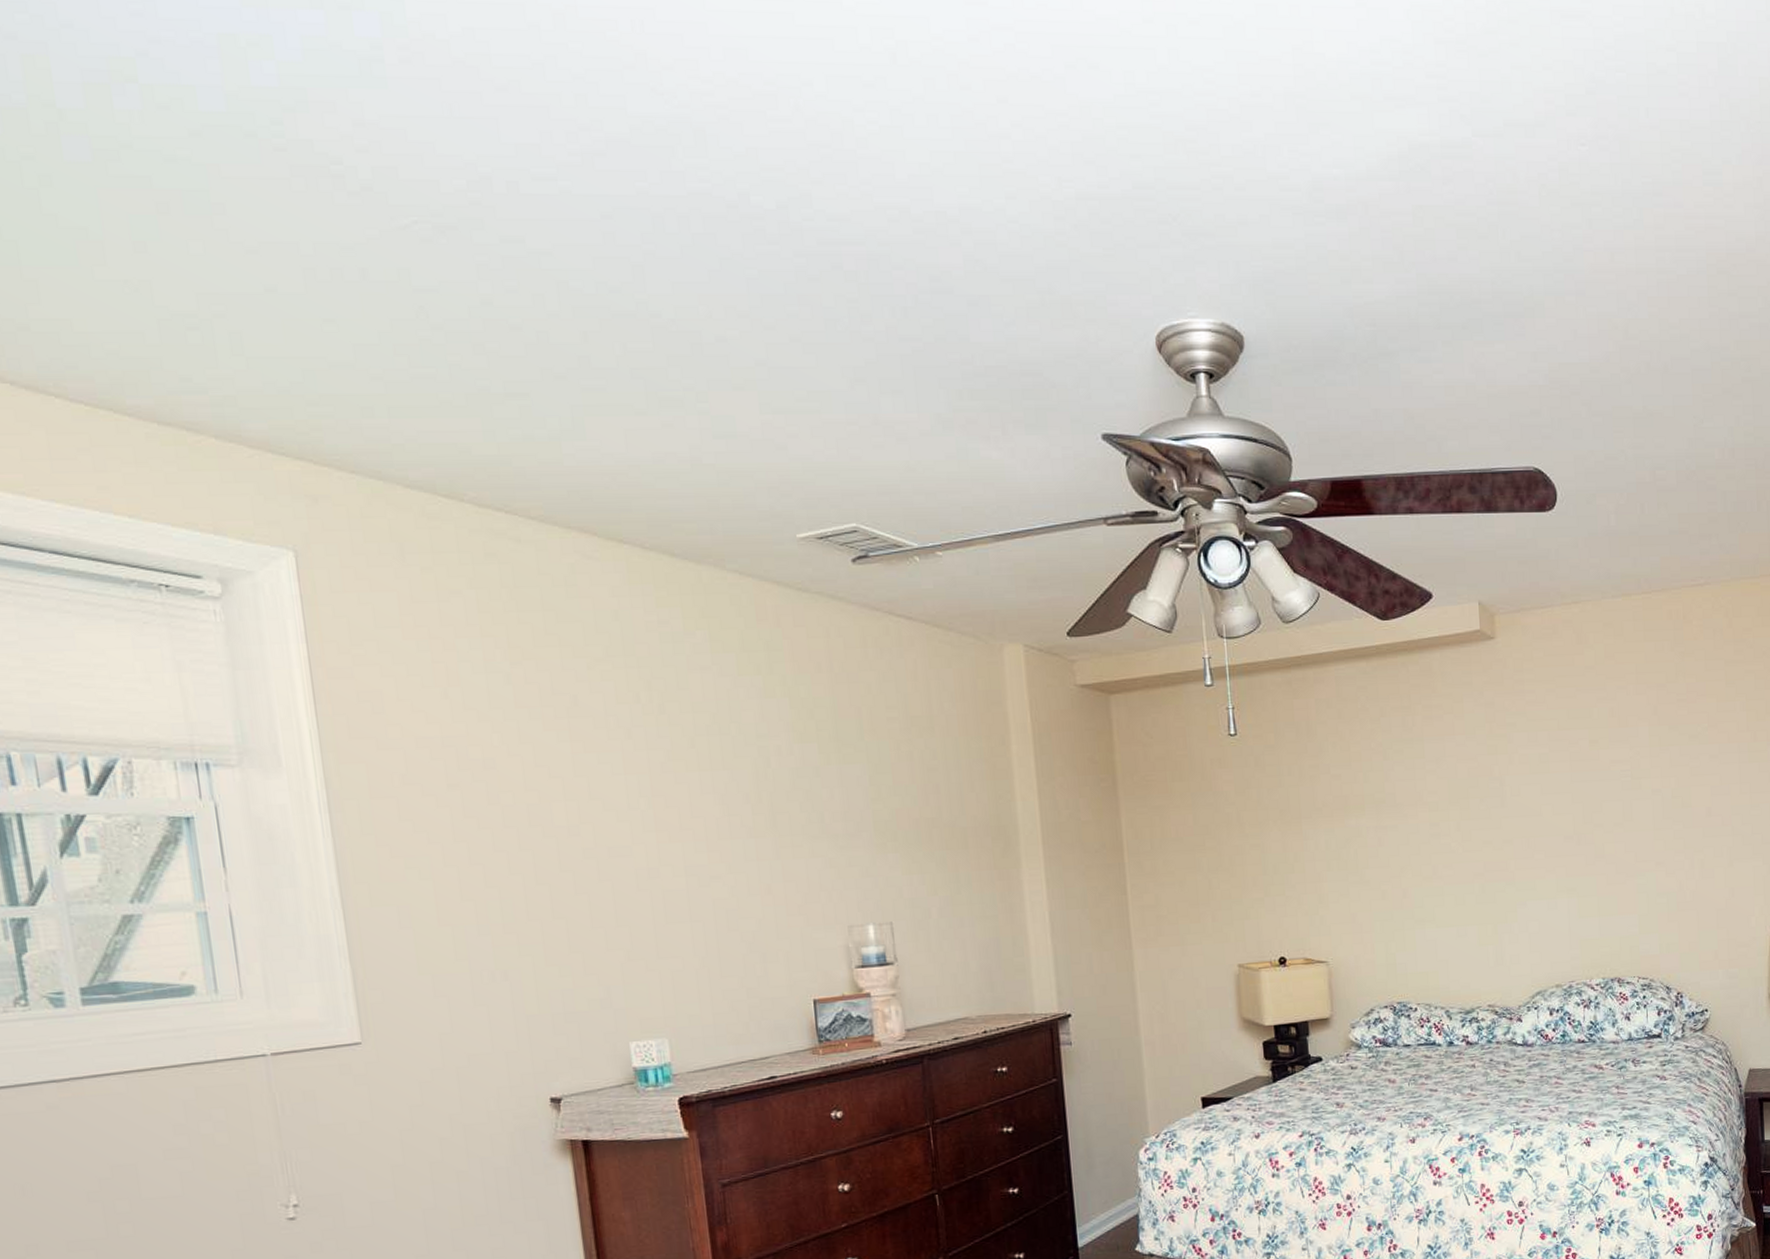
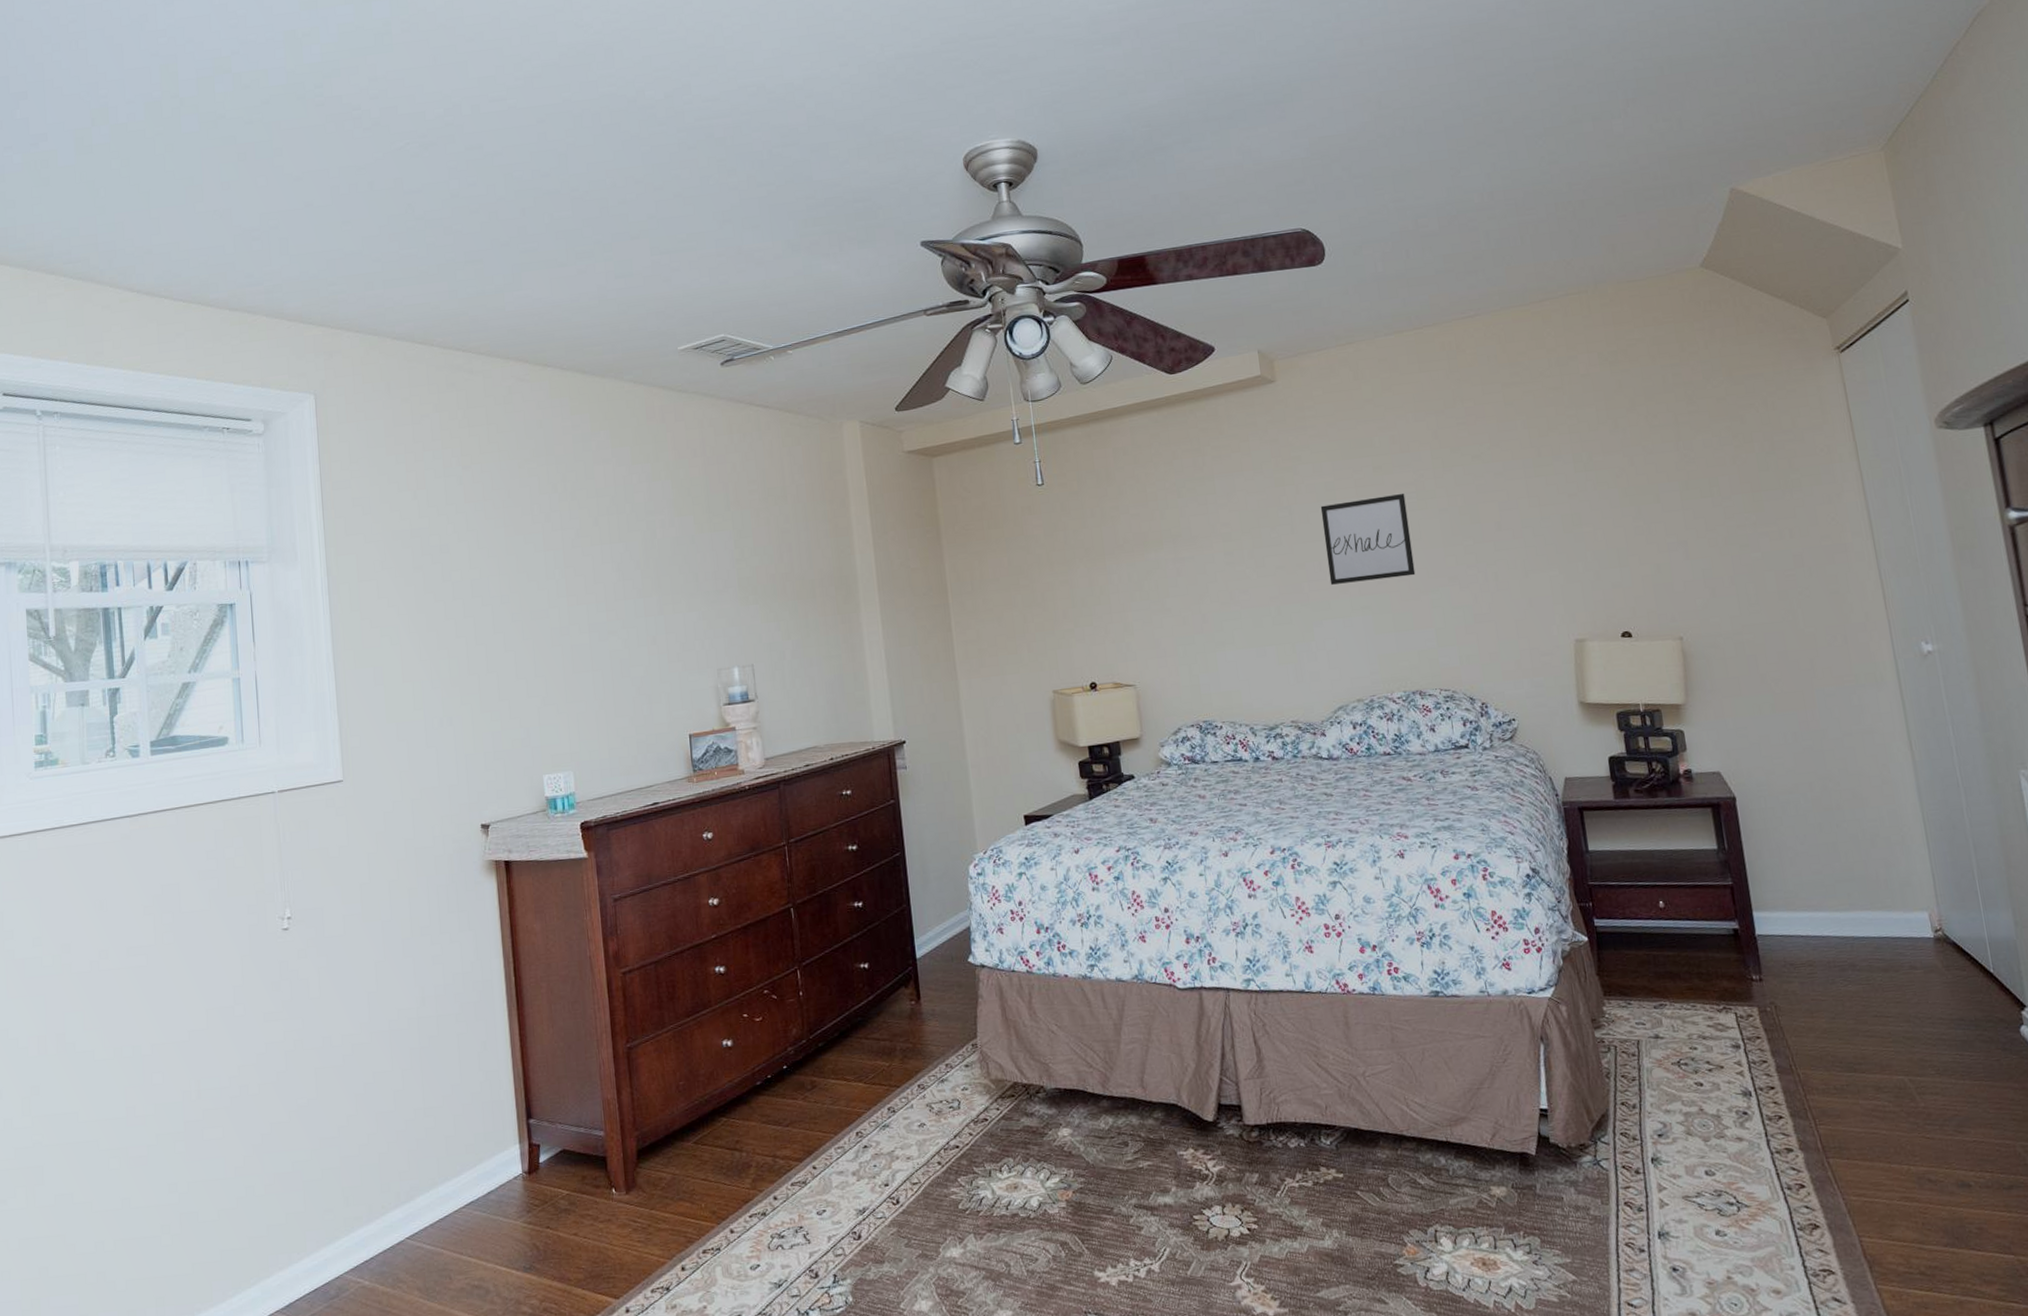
wall art: none [1532,770,1624,864] -> present [1320,493,1416,585]

